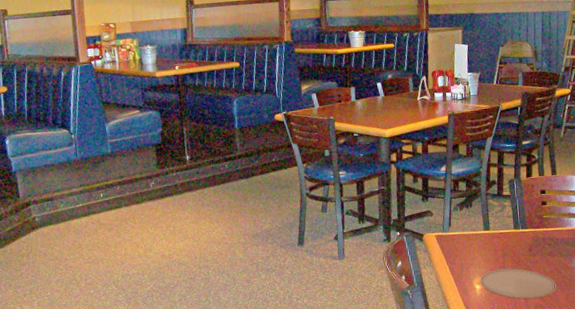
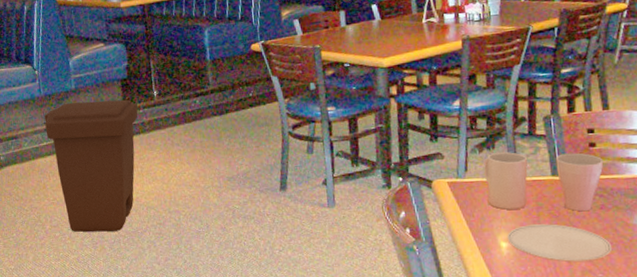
trash can: none [80,163,172,289] -> present [44,99,138,232]
cup: none [463,209,497,258] -> present [484,151,528,210]
cup: none [517,210,552,258] -> present [555,153,604,212]

